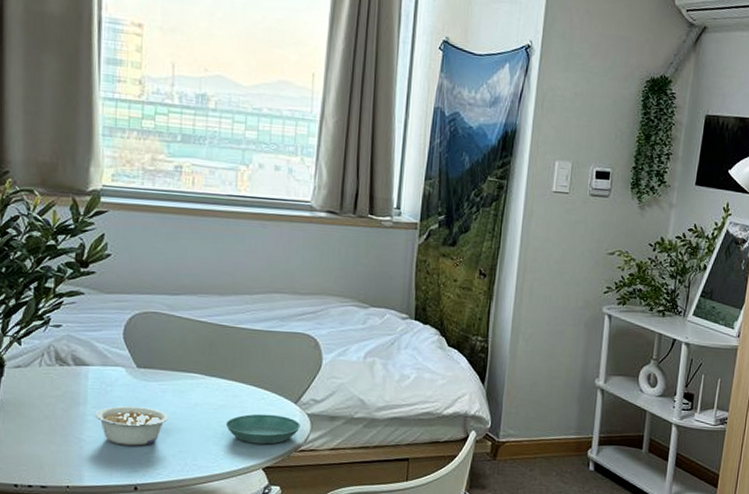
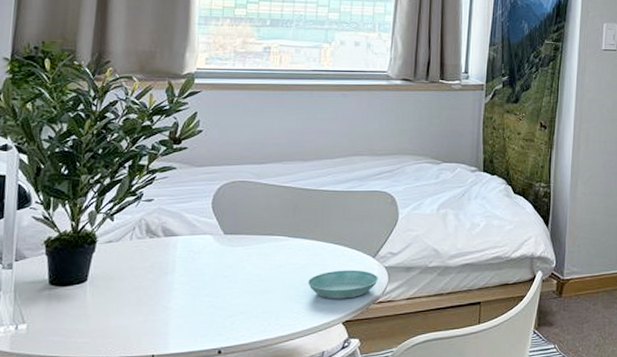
legume: present [95,406,169,446] -> none [182,272,253,310]

